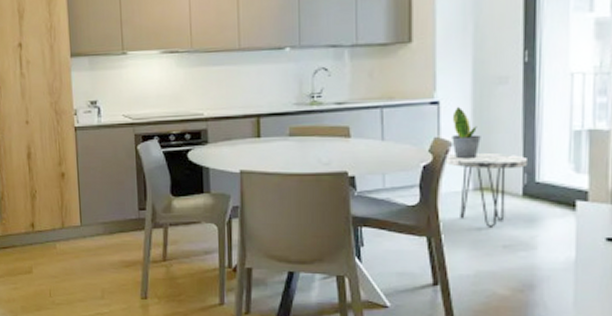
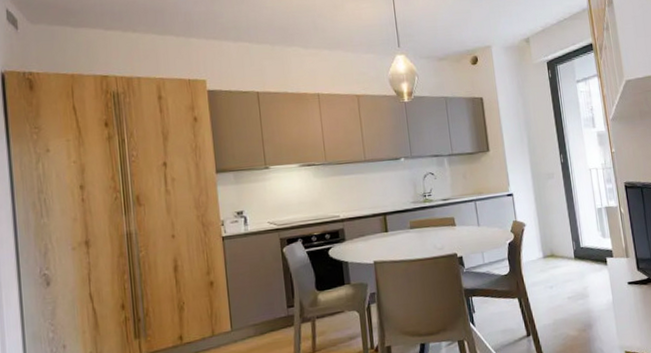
side table: present [446,152,529,227] -> none [522,228,575,285]
potted plant: present [452,106,481,159] -> none [522,196,543,236]

